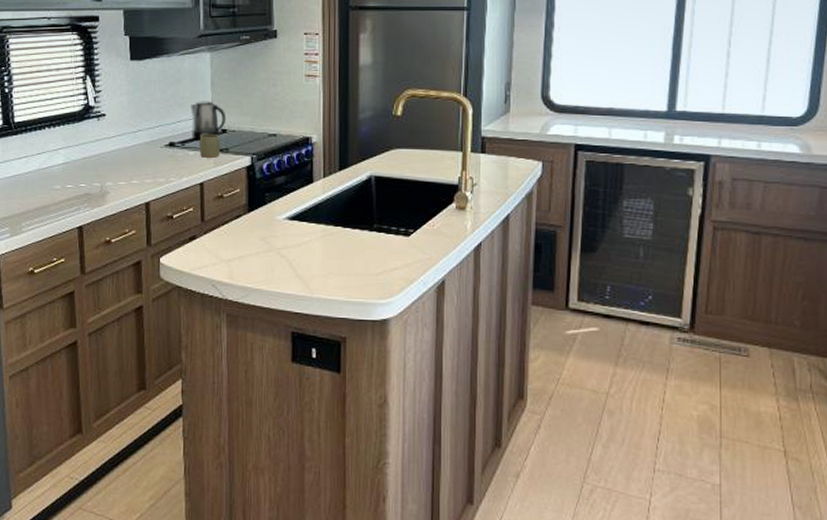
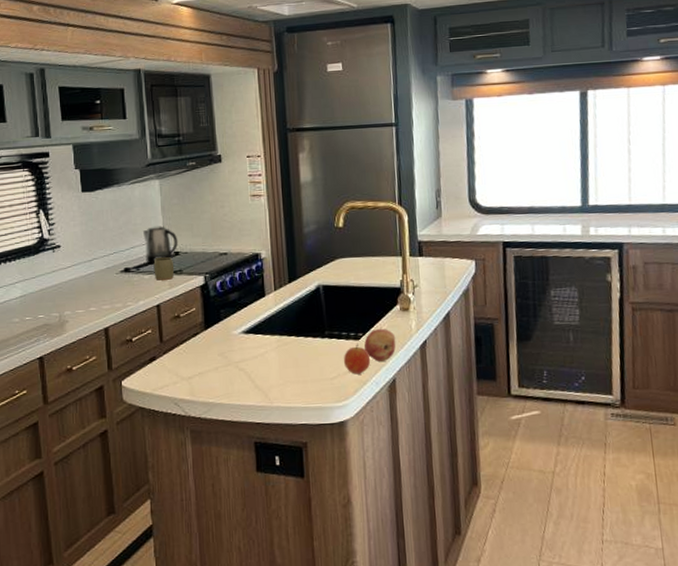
fruit: none [390,240,420,272] -> present [343,344,371,375]
fruit: none [413,227,449,261] -> present [364,329,396,362]

